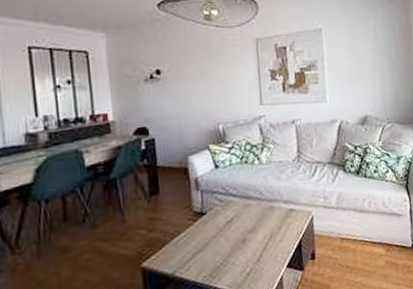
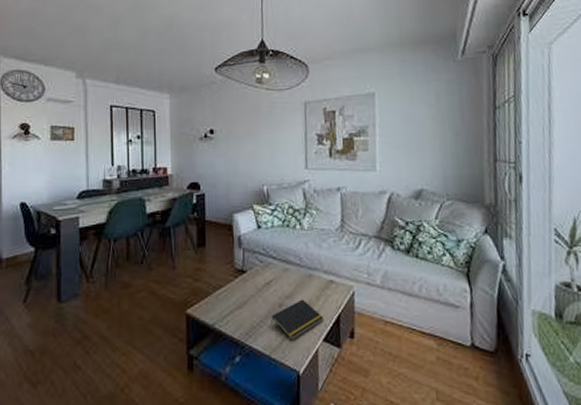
notepad: none [234,231,286,273] -> present [271,299,323,340]

